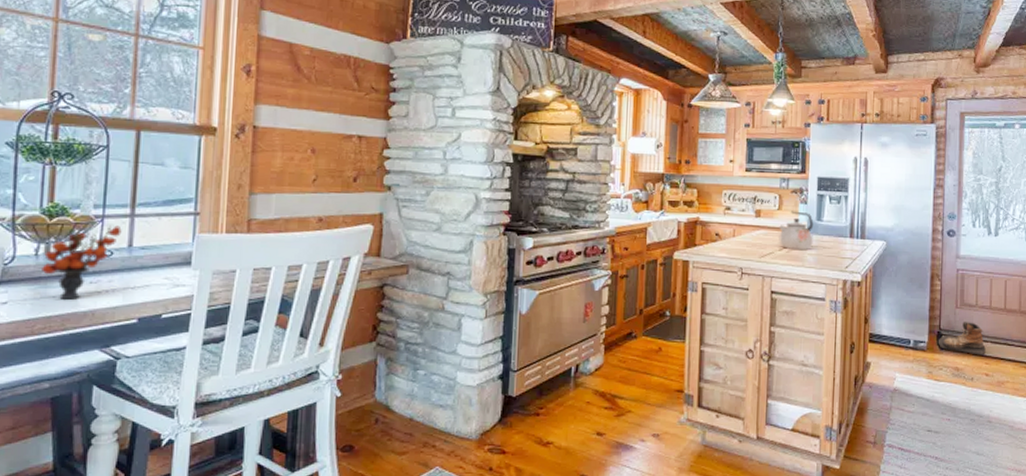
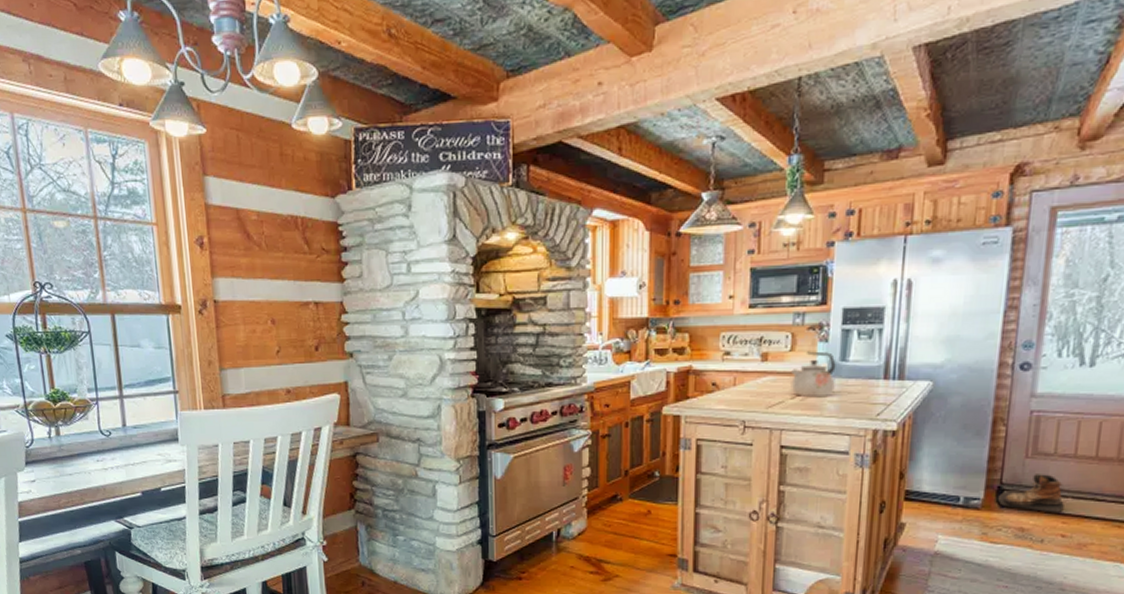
bouquet: present [41,217,122,301] -> none [56,400,115,478]

